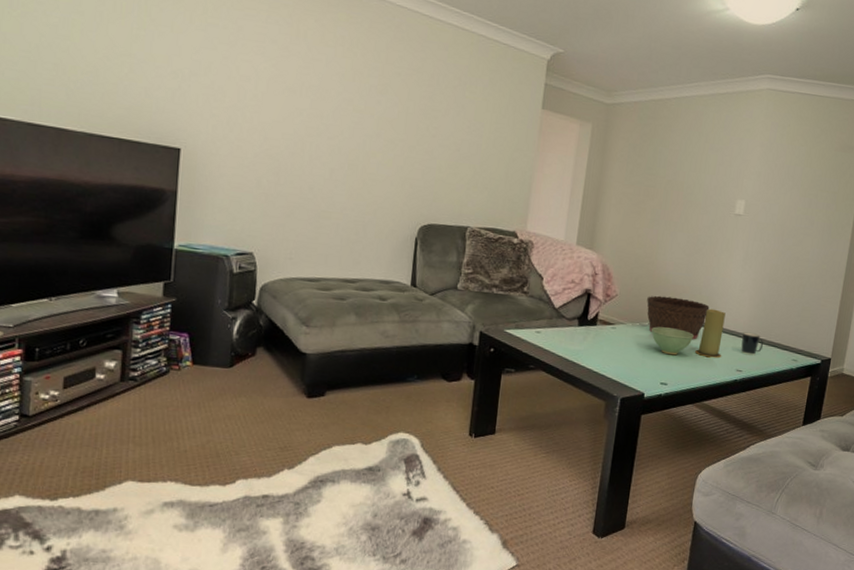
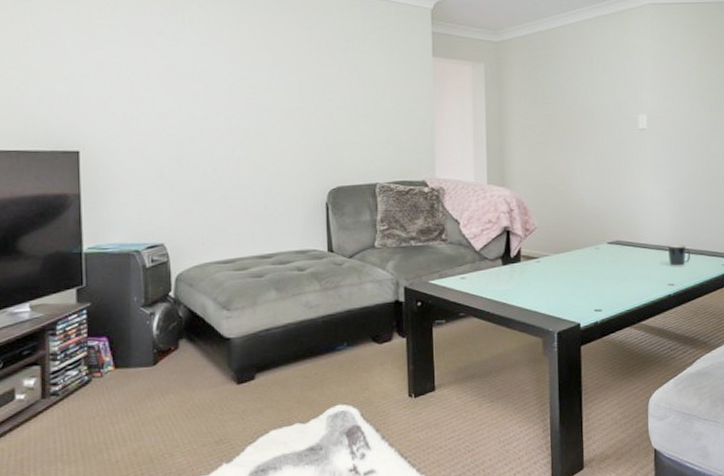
basket: present [647,295,710,340] -> none [567,220,630,261]
bowl: present [651,326,694,356] -> none [575,252,620,280]
candle: present [695,308,726,359] -> none [624,226,652,276]

